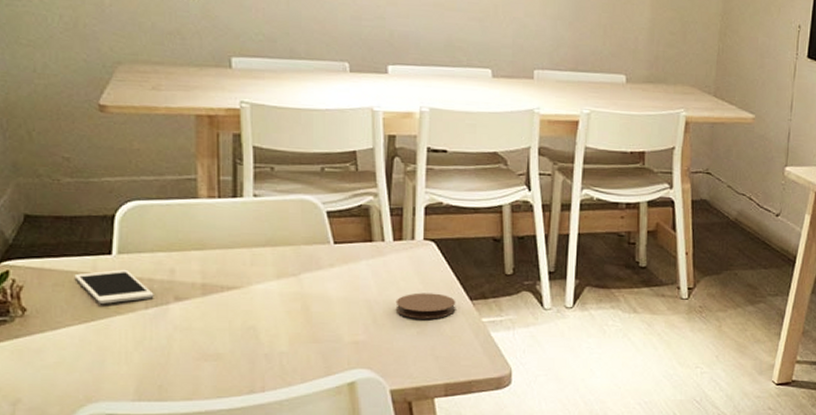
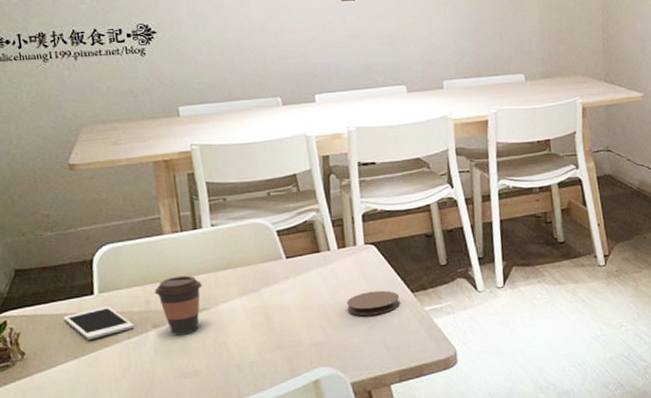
coffee cup: none [180,247,236,313] -> present [154,275,202,336]

